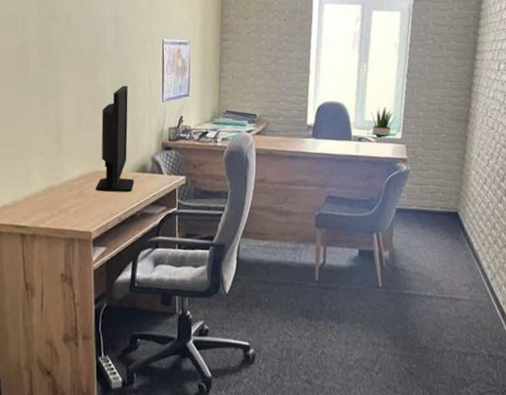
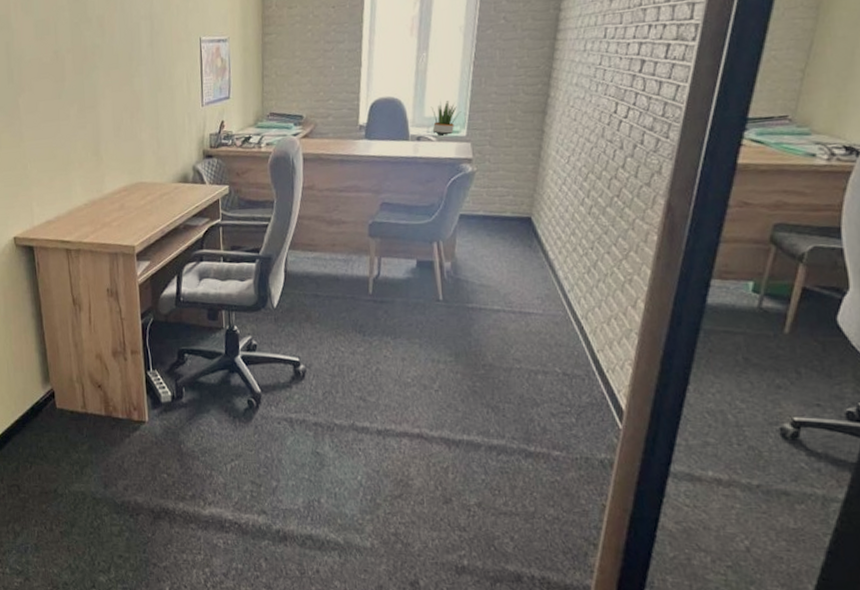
computer monitor: present [96,85,134,193] -> none [137,90,176,205]

